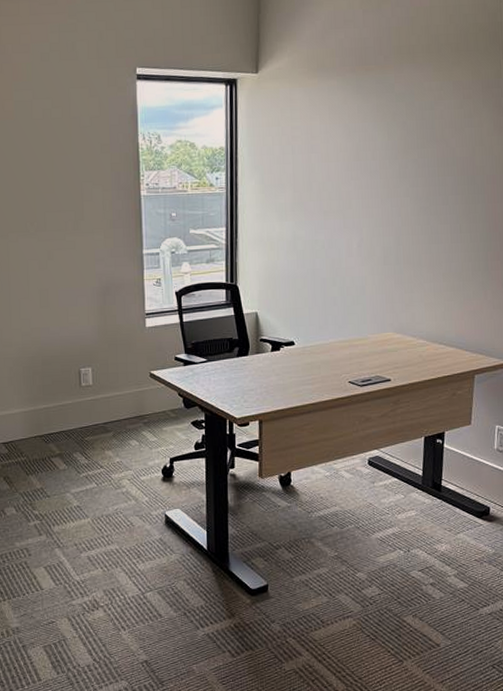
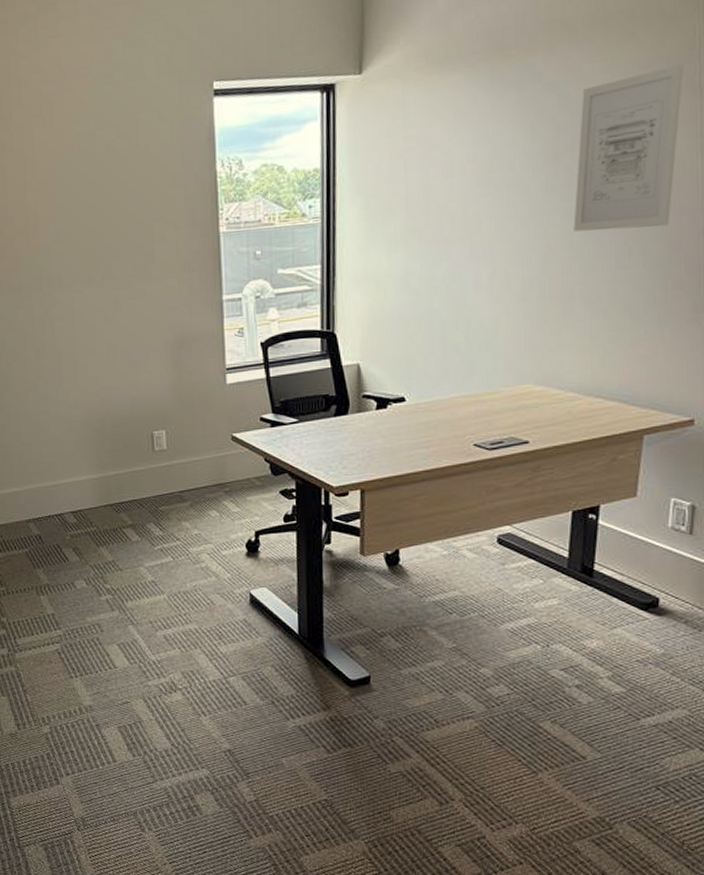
wall art: none [420,89,494,212] -> present [573,64,684,232]

